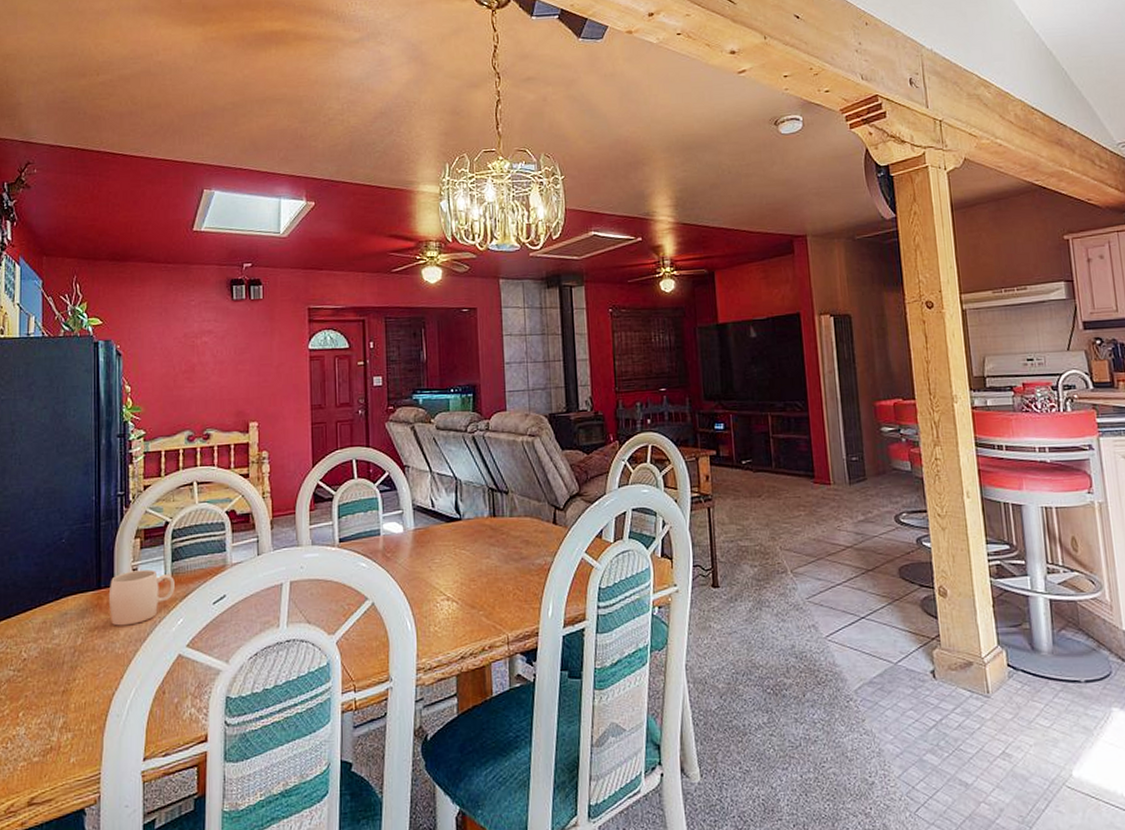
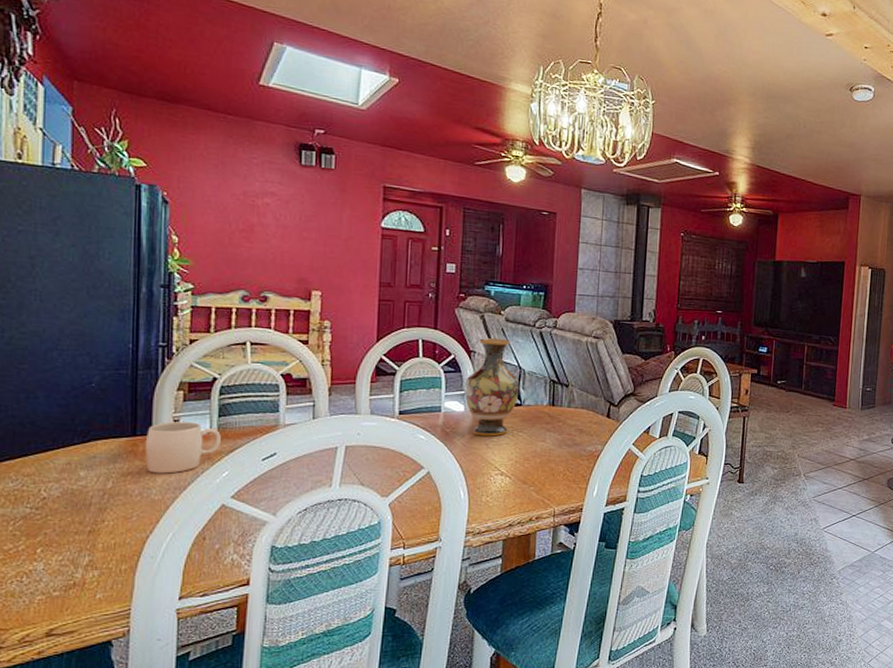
vase: none [402,449,458,558] -> present [465,338,520,437]

